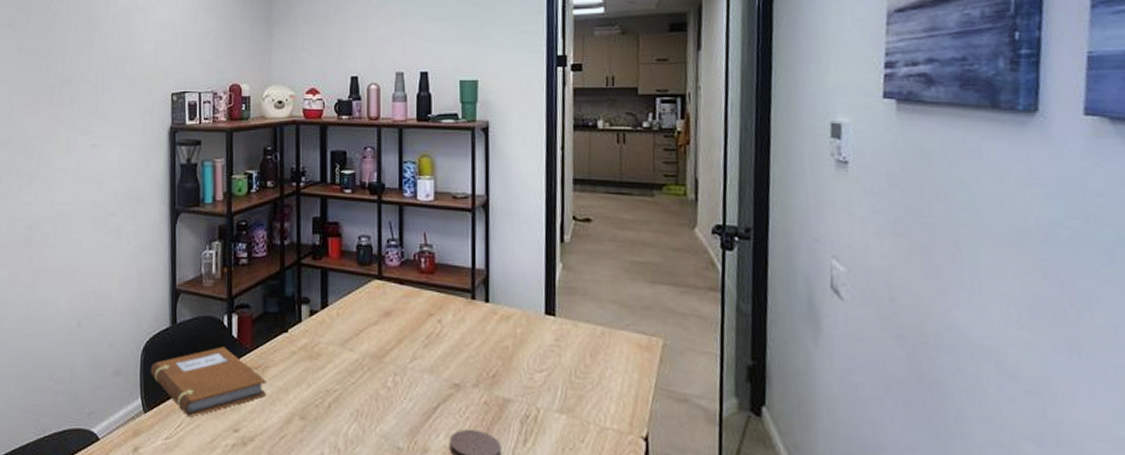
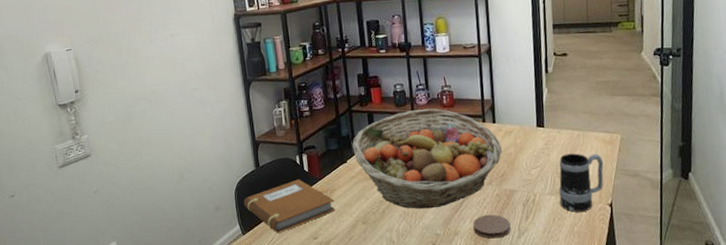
fruit basket: none [297,272,496,410] -> present [352,108,503,209]
mug: none [572,357,638,444] -> present [559,153,604,212]

